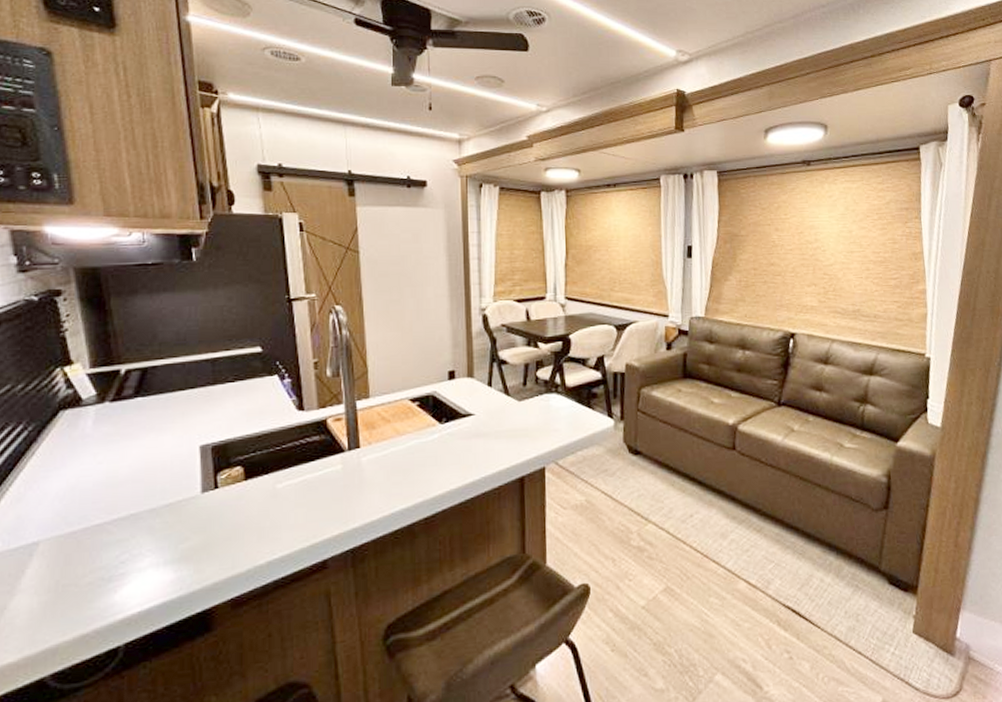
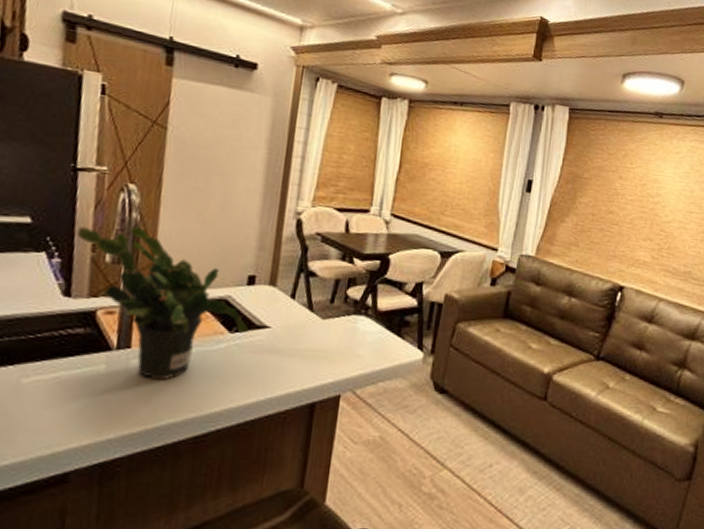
potted plant: none [300,341,456,473] -> present [76,226,249,381]

